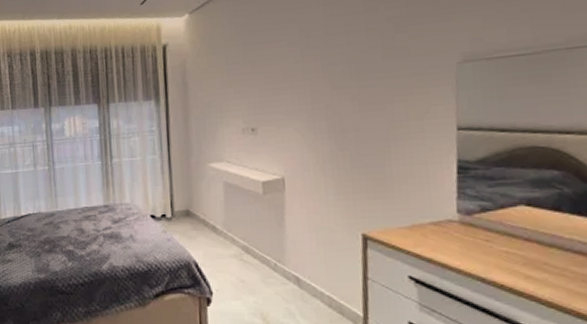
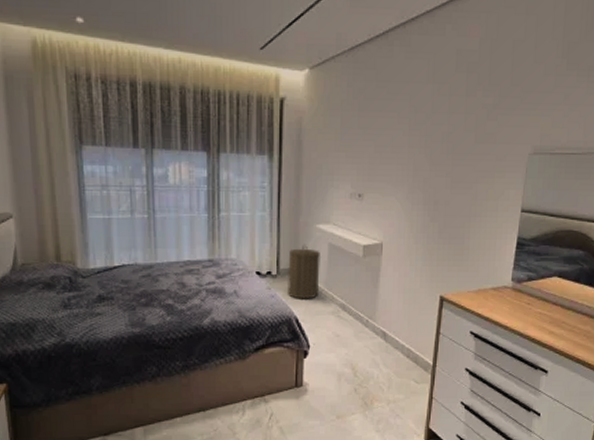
laundry hamper: none [182,184,217,242] -> present [288,244,320,299]

